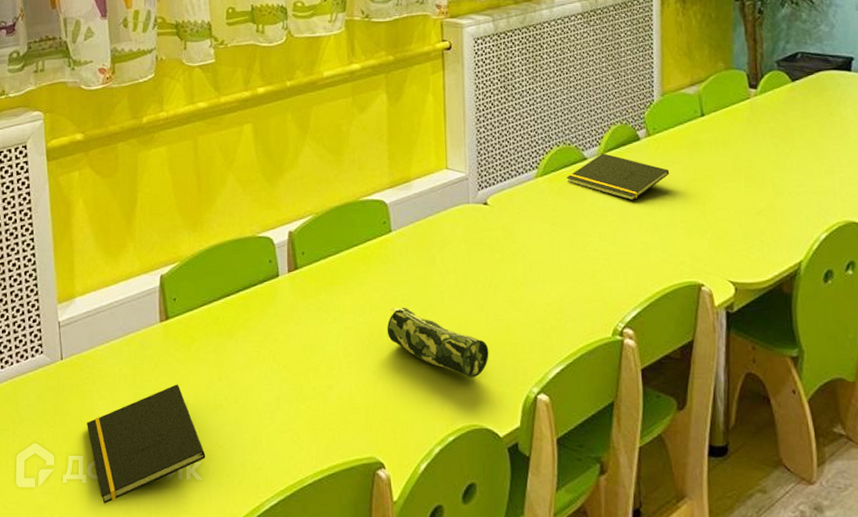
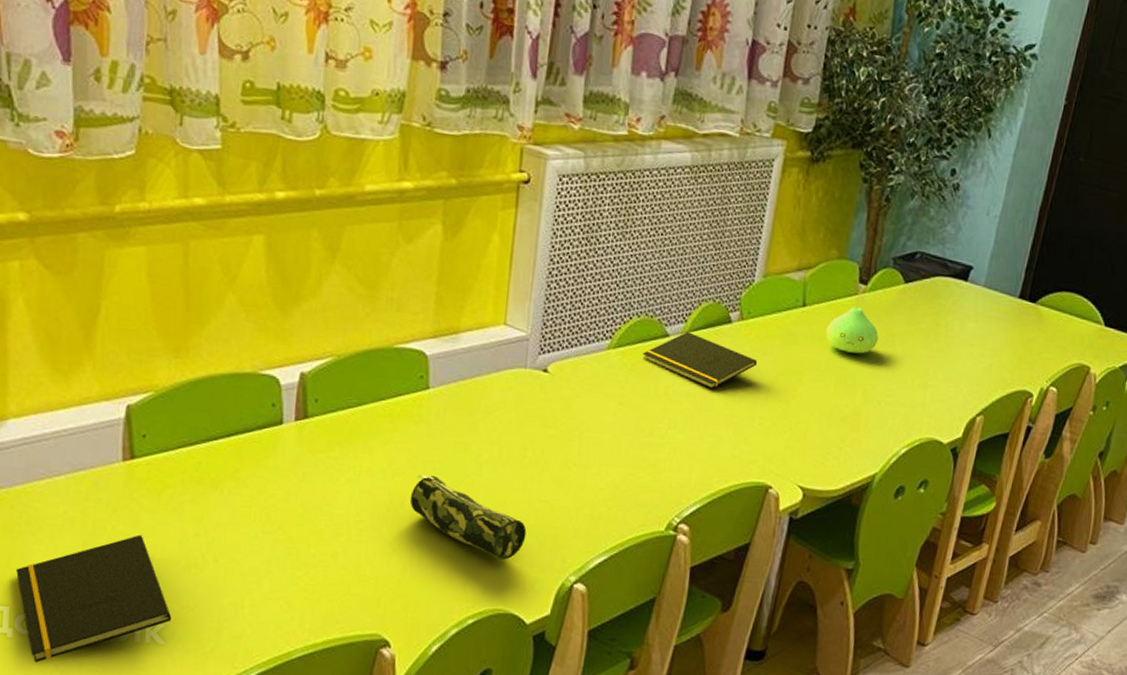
plush toy: none [727,110,778,152] -> present [826,307,879,354]

